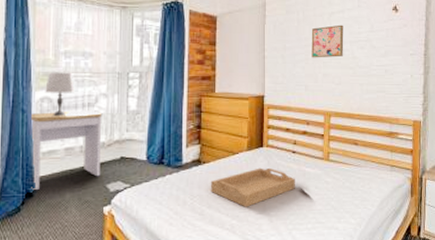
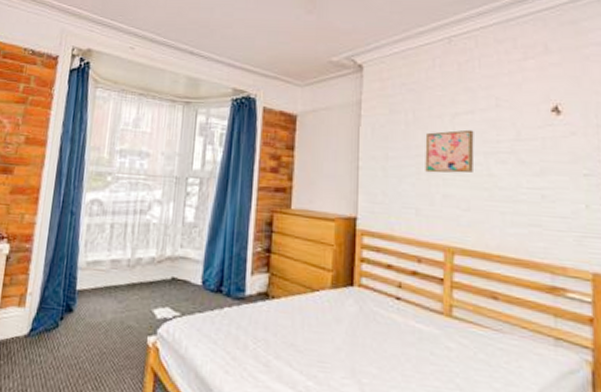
desk: present [31,110,102,190] -> none [72,216,155,305]
lamp: present [45,72,74,116] -> none [96,171,128,222]
serving tray: present [210,167,295,207] -> none [279,313,399,366]

